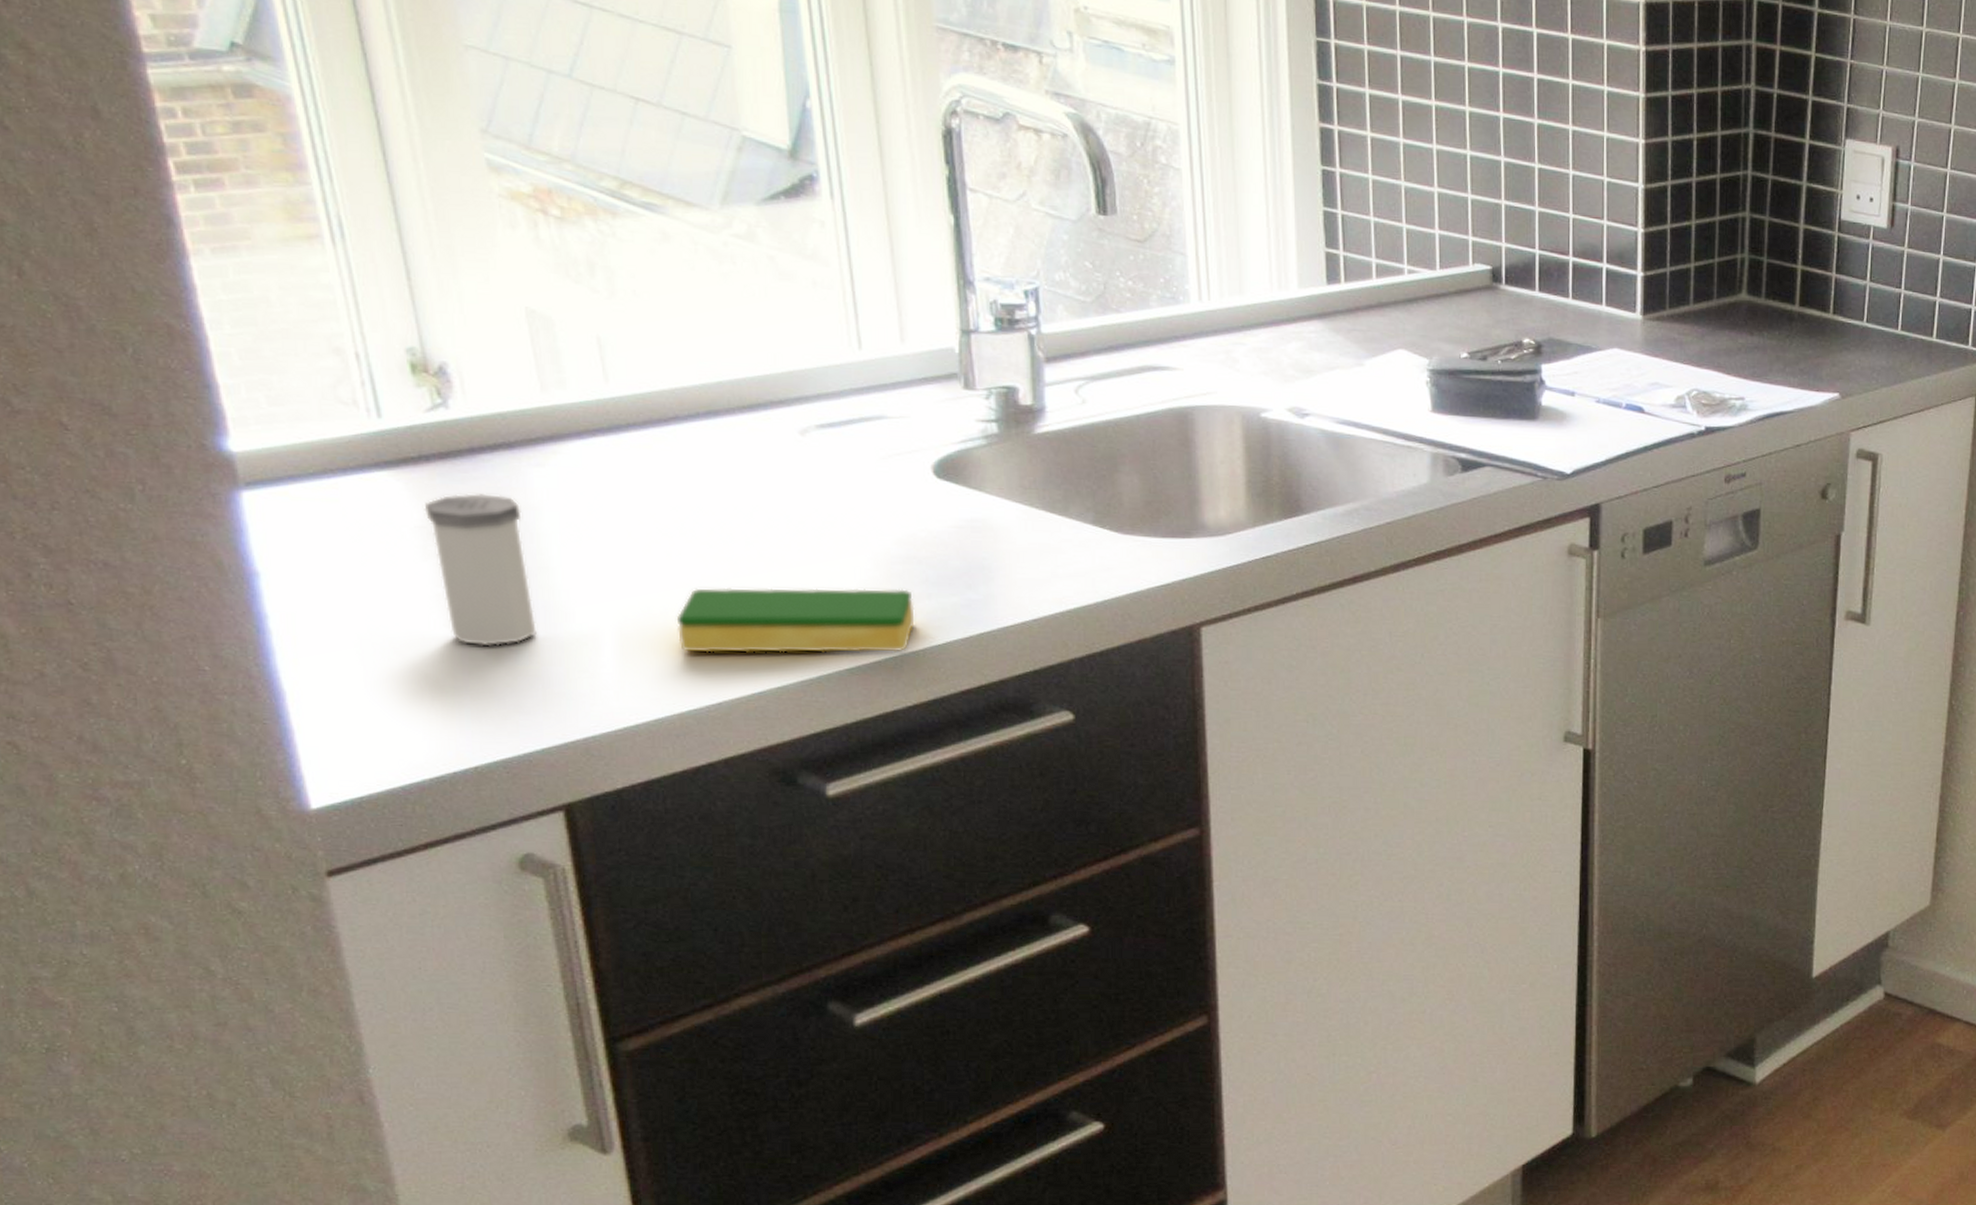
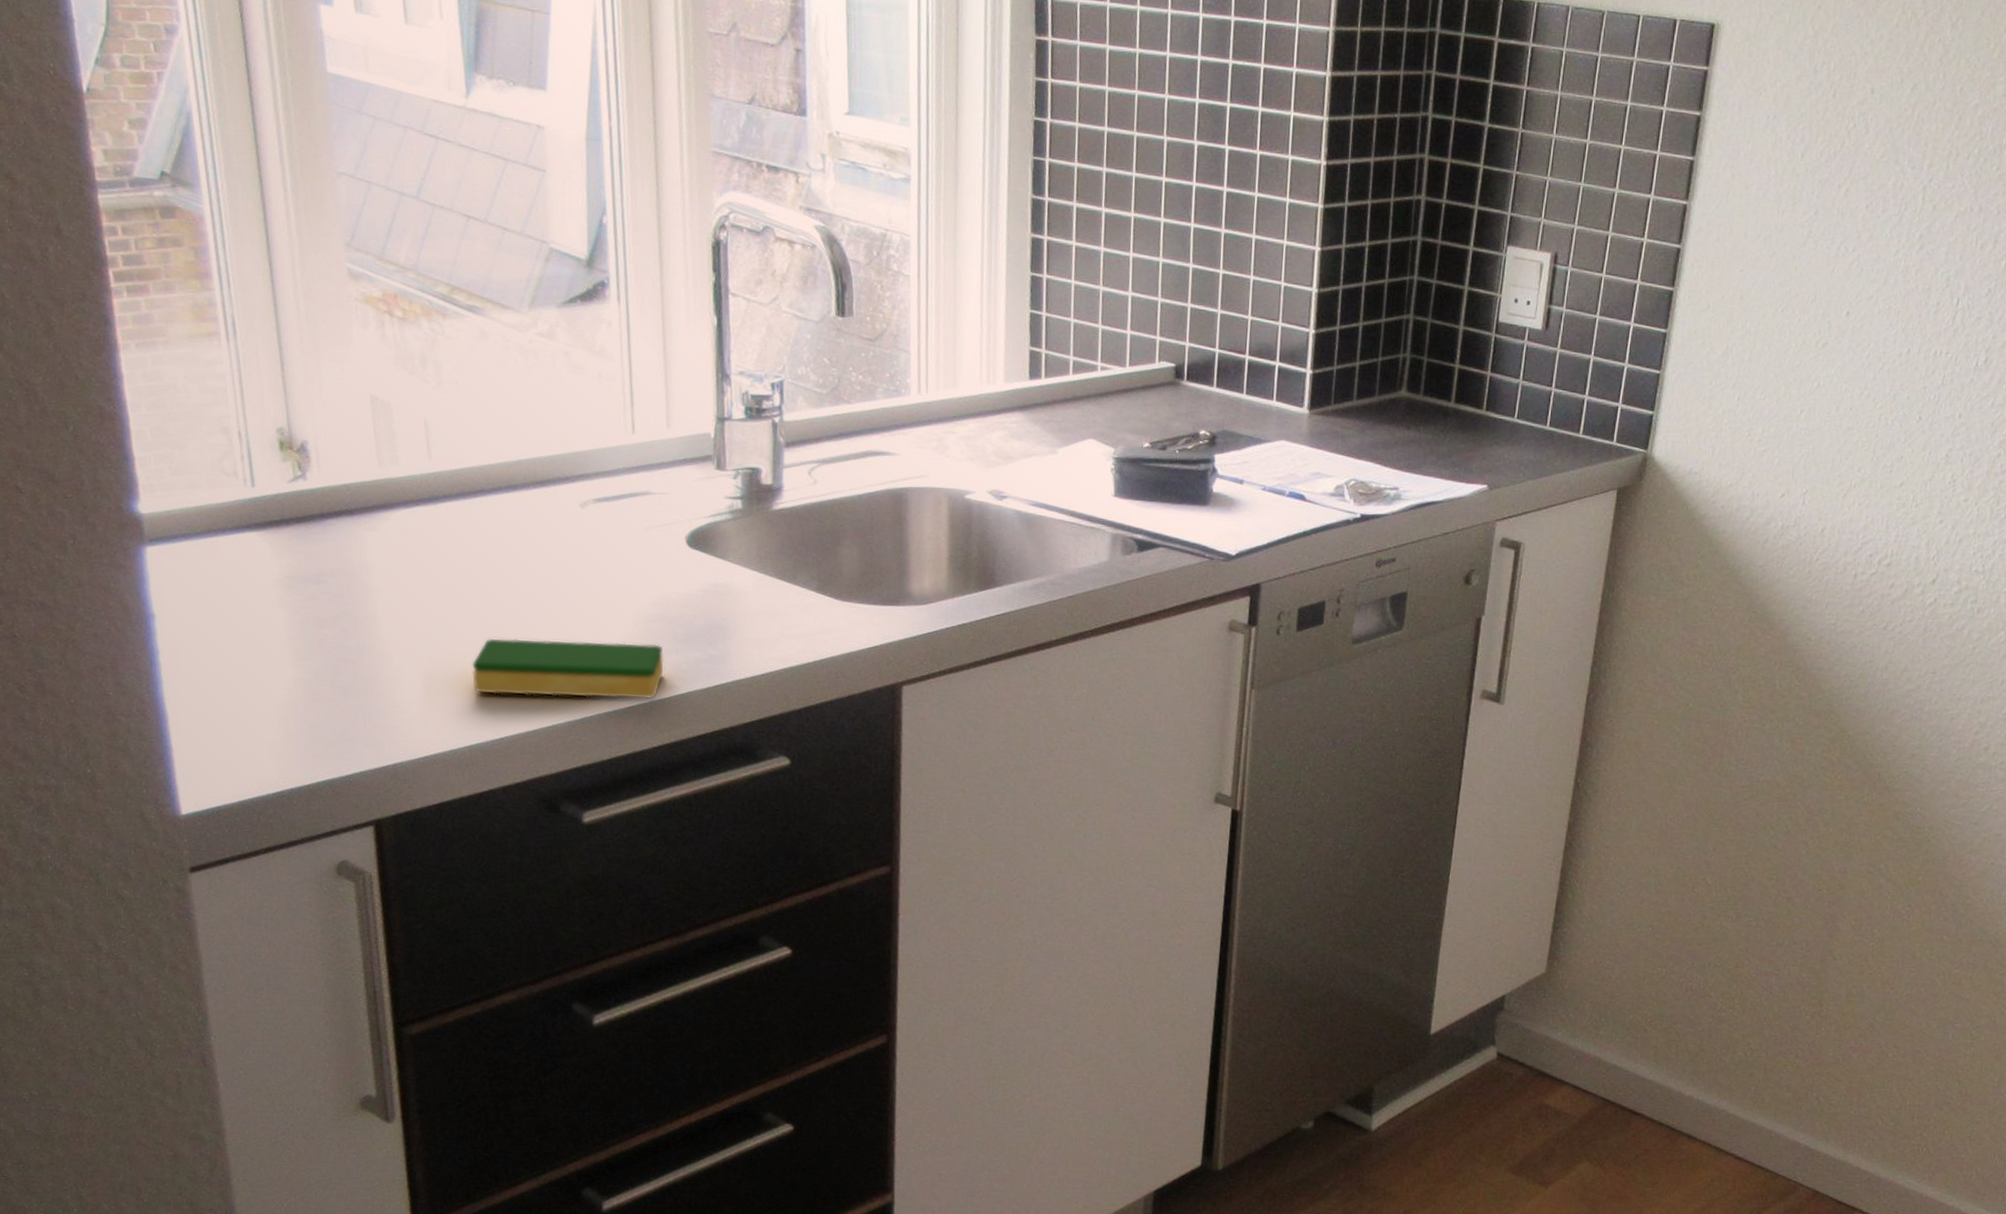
salt shaker: present [424,493,537,647] -> none [282,552,362,683]

